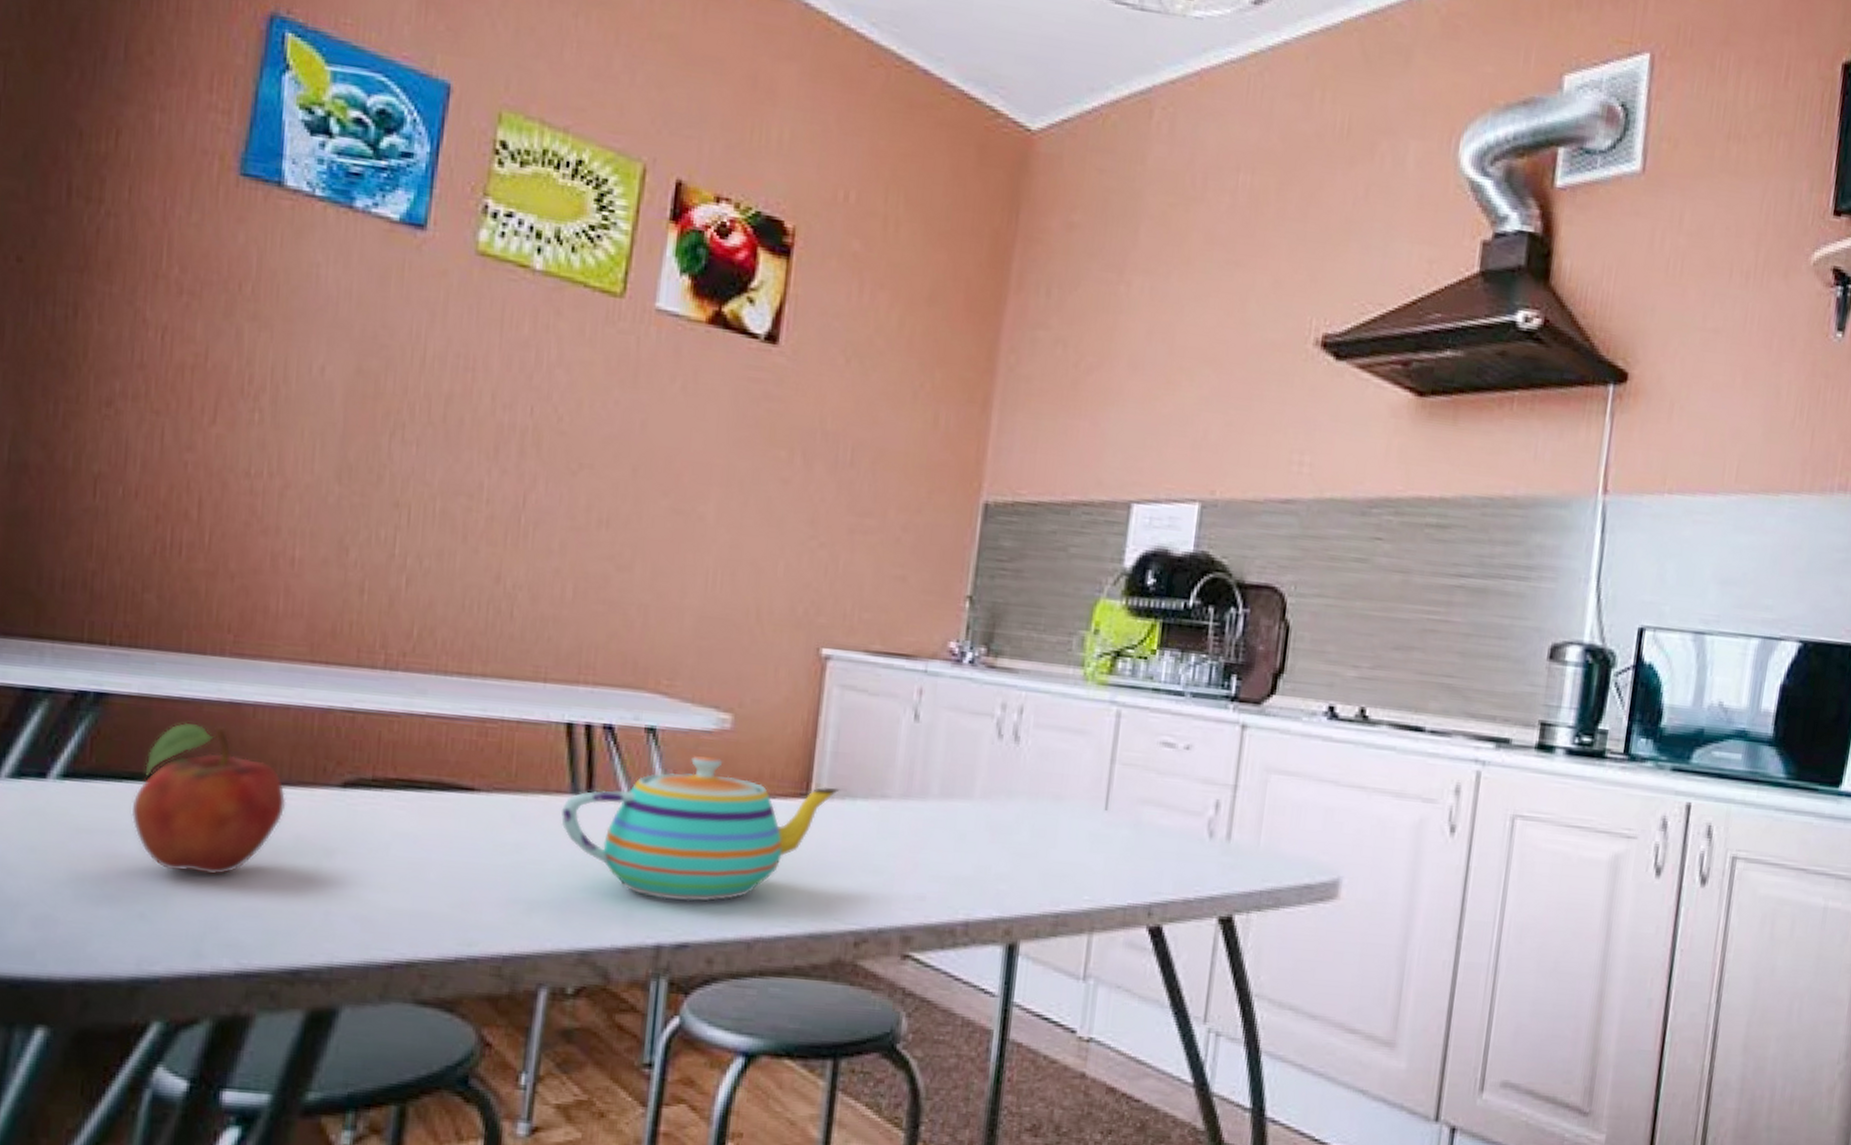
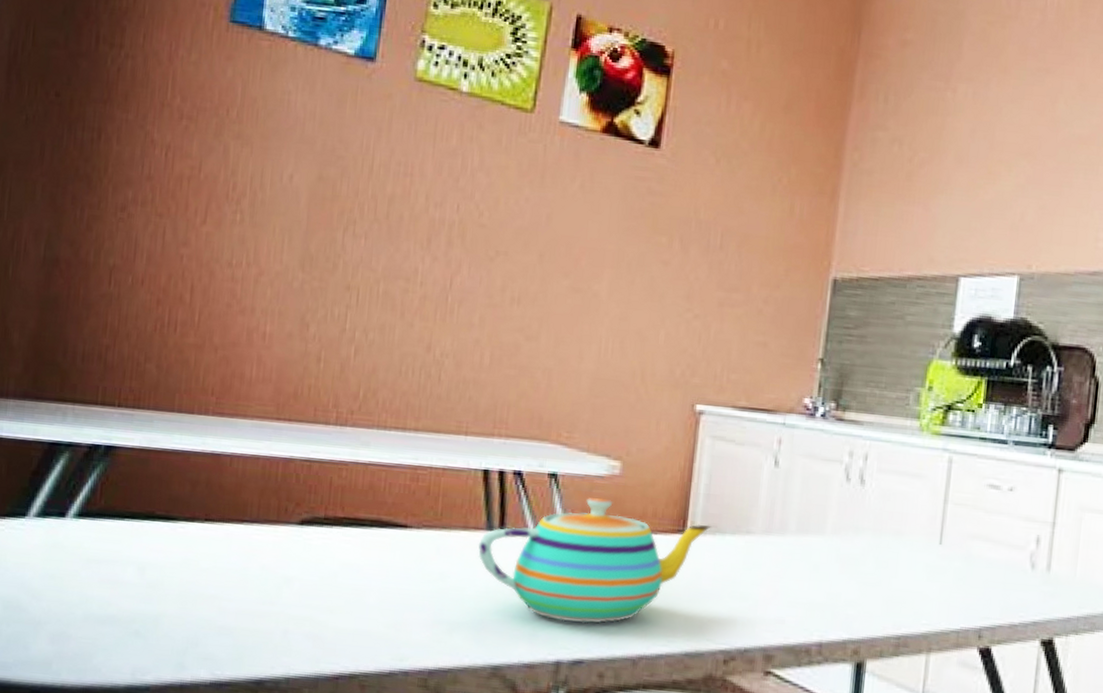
fruit: present [131,722,287,876] -> none [131,470,255,599]

